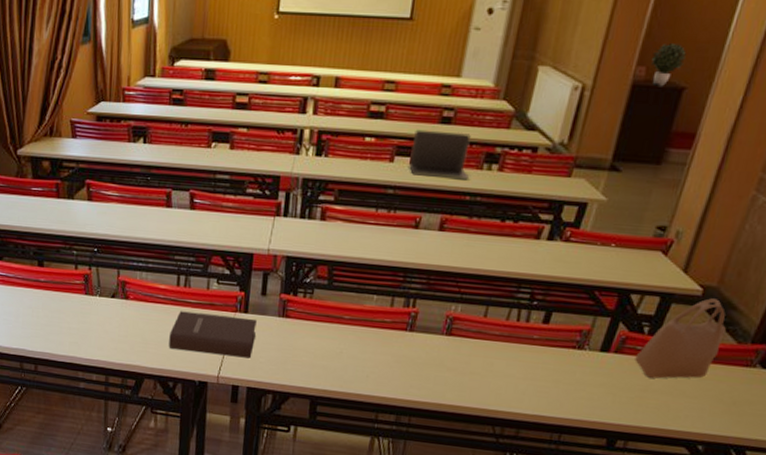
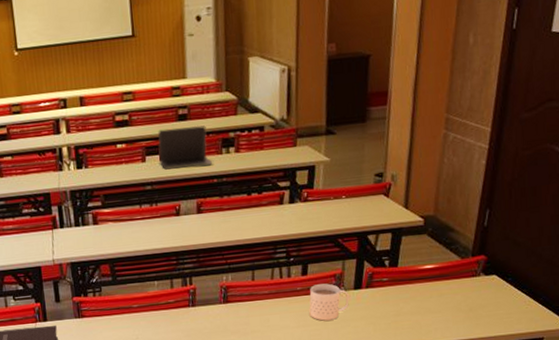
mug: none [541,336,593,380] -> present [309,283,350,321]
handbag: present [634,298,726,379] -> none [383,225,450,303]
potted plant: present [651,42,687,87] -> none [338,19,365,59]

